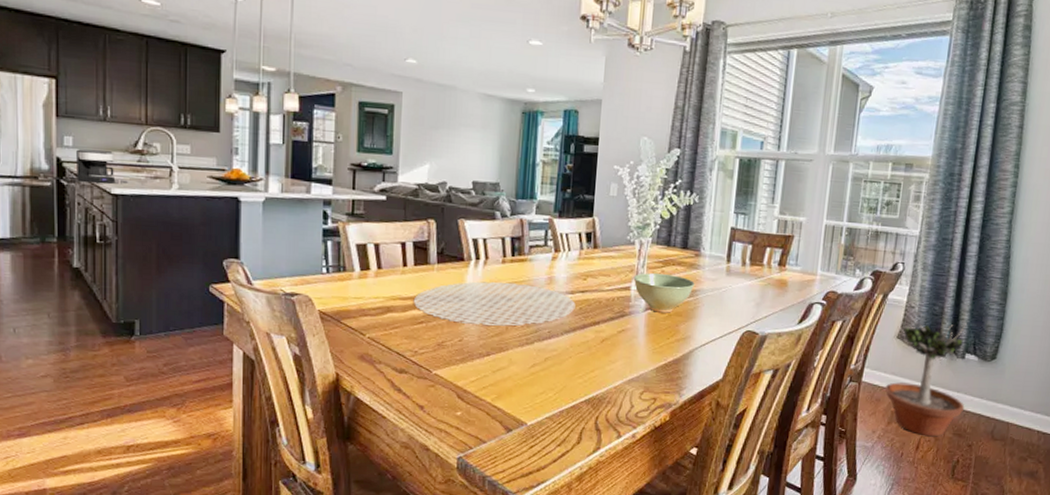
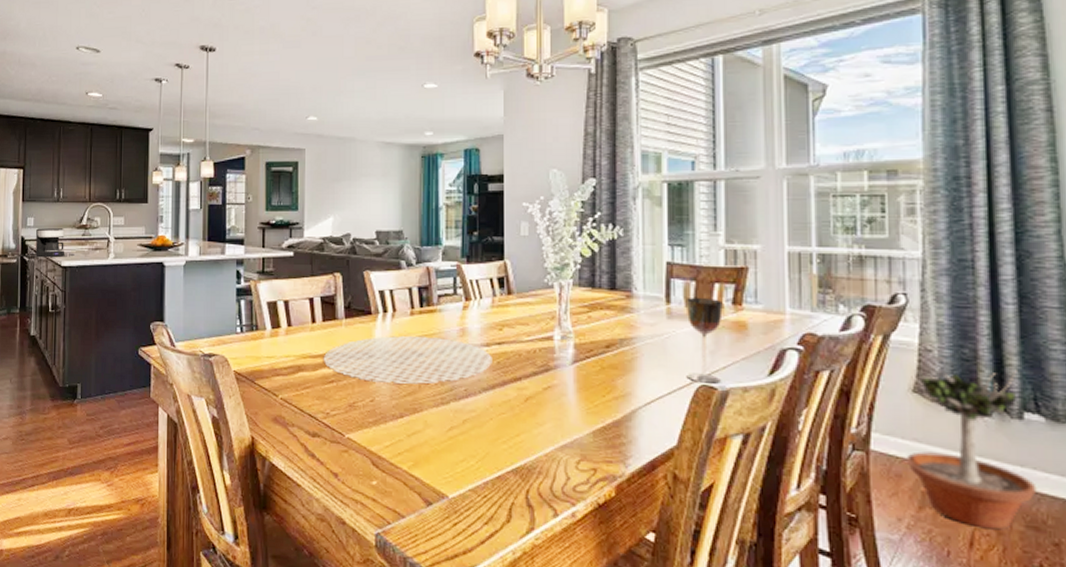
bowl: present [633,273,695,313] -> none [555,320,629,366]
wineglass: none [737,258,771,330] -> present [685,297,723,384]

